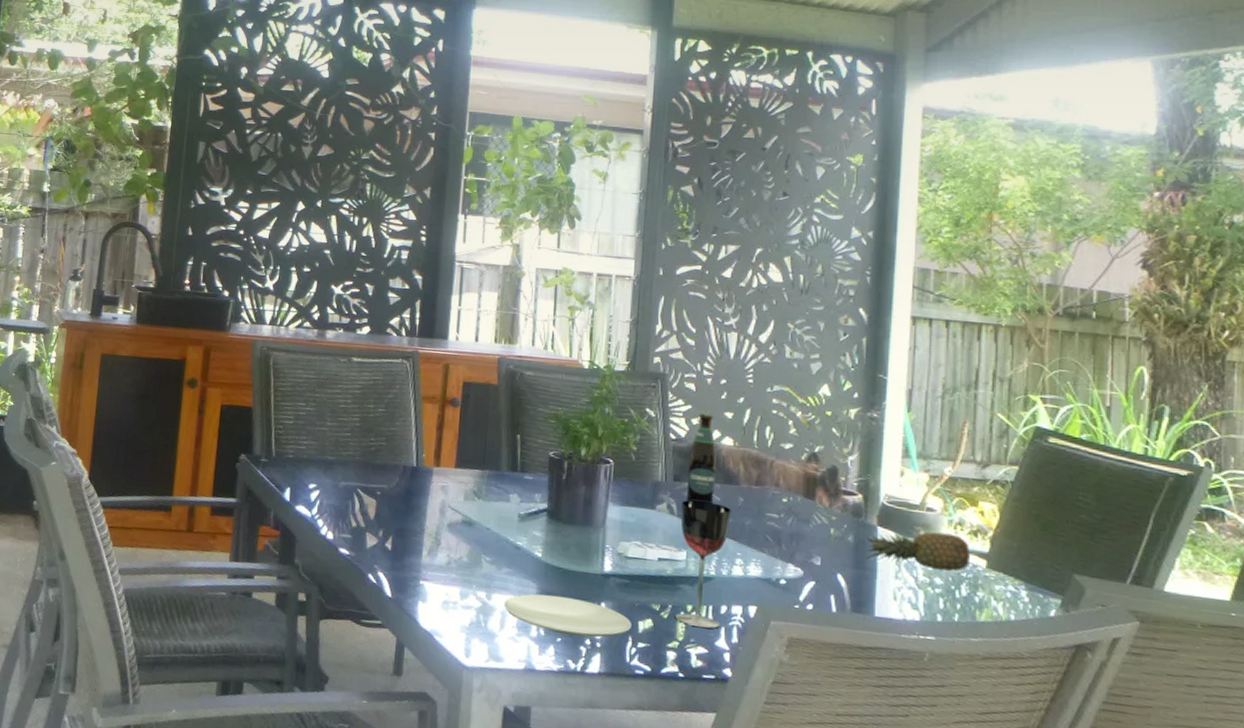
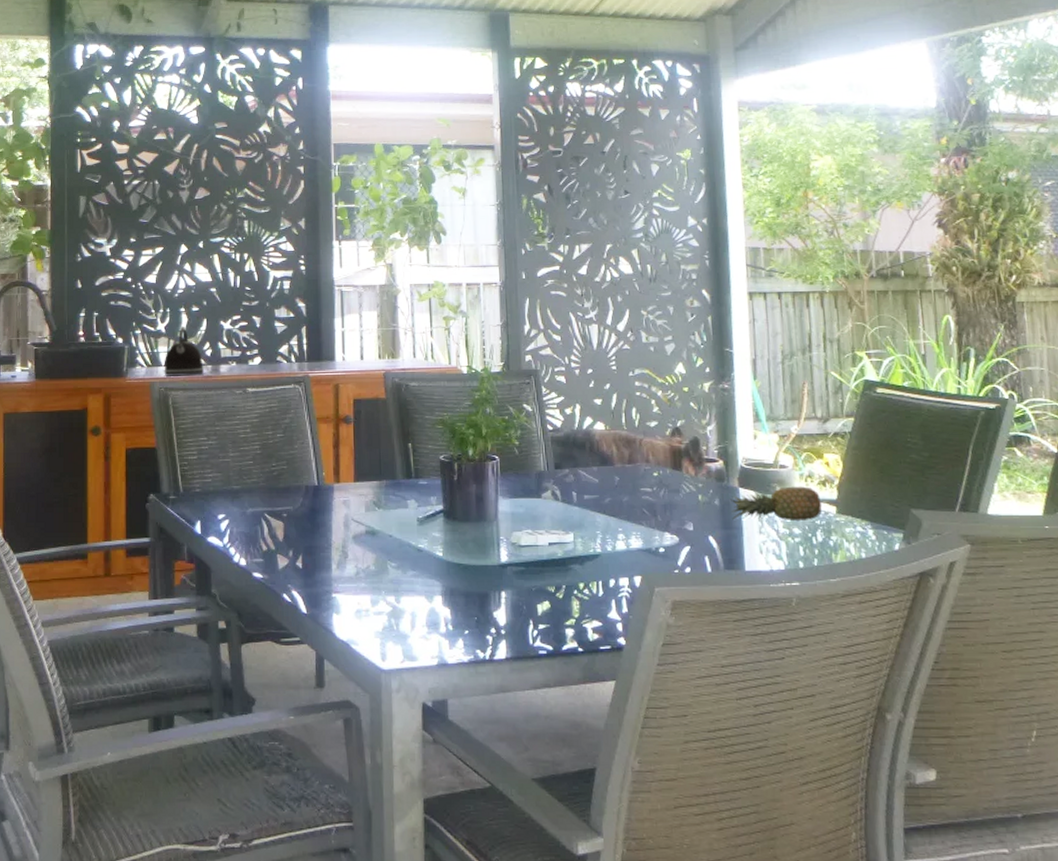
kettle: none [267,285,309,338] -> present [164,326,204,376]
plate: present [503,594,631,638] -> none [412,590,531,627]
wineglass: present [674,500,731,629] -> none [564,485,611,603]
bottle: present [686,413,717,504] -> none [566,402,593,486]

